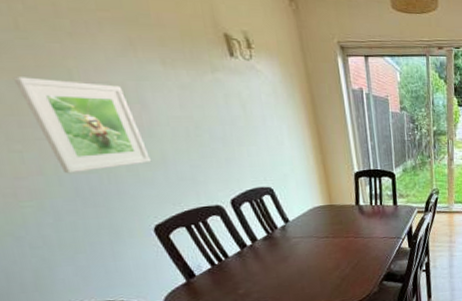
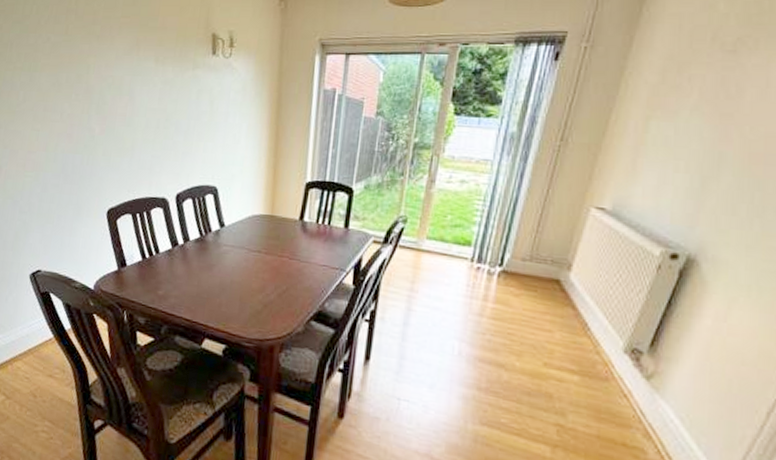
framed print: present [12,77,152,174] -> none [52,70,124,152]

